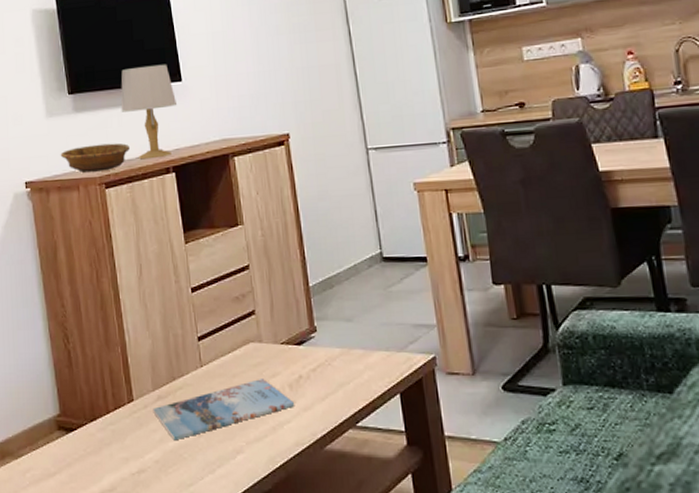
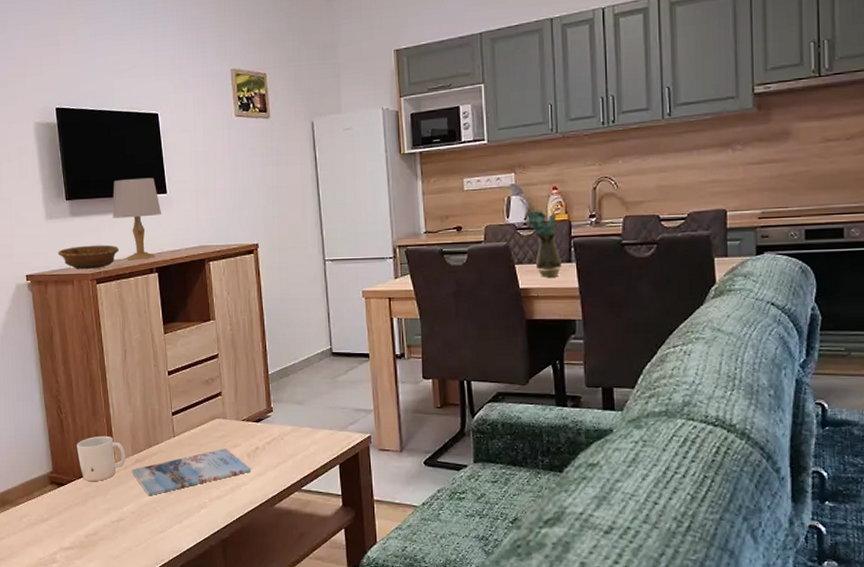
mug: none [87,368,146,426] -> present [76,435,126,482]
vase: none [598,75,648,157] -> present [526,206,563,277]

